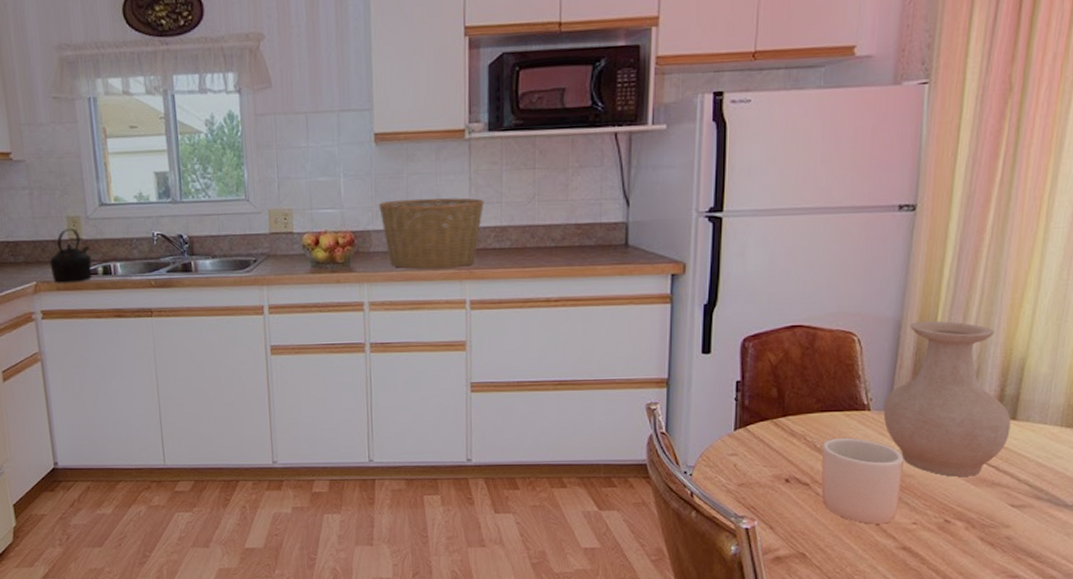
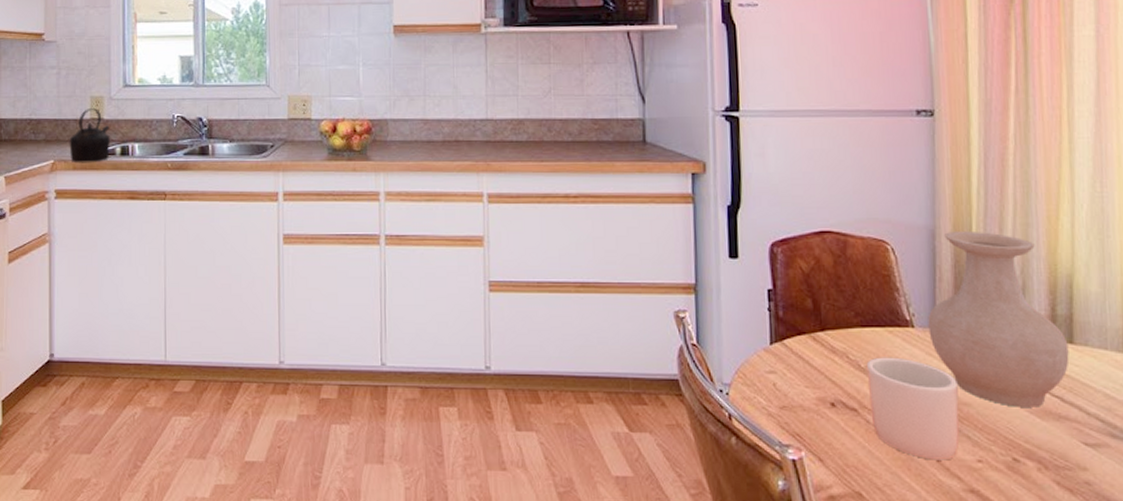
basket: present [379,197,485,270] -> none [397,89,501,161]

